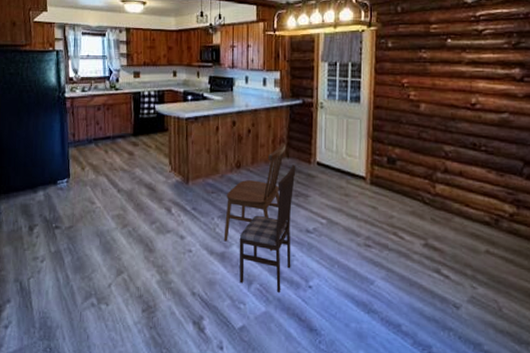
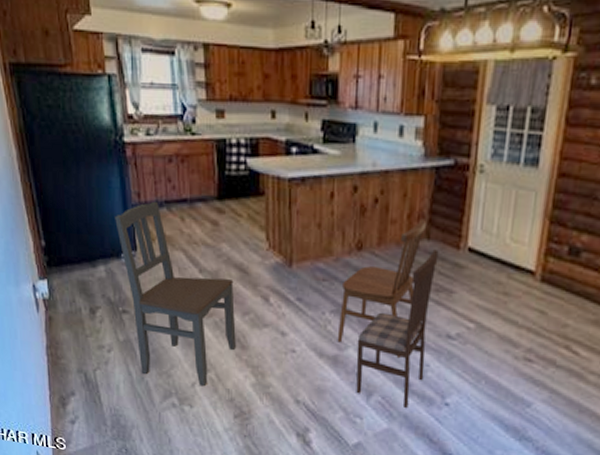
dining chair: none [54,139,145,287] -> present [115,201,236,387]

